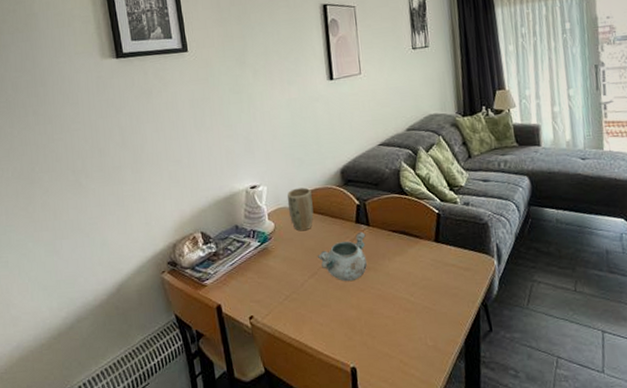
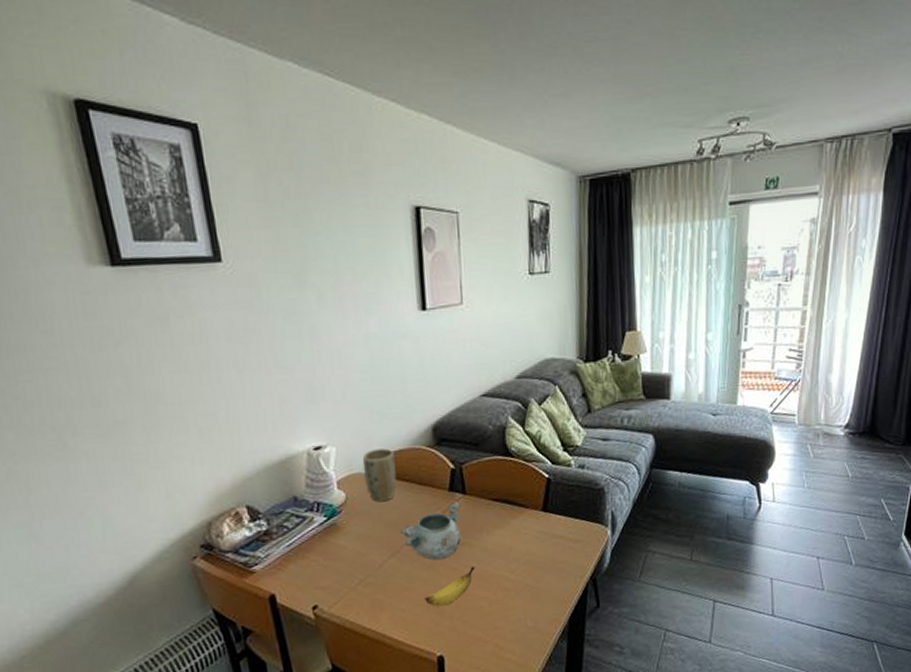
banana: none [339,287,380,323] -> present [425,565,475,607]

